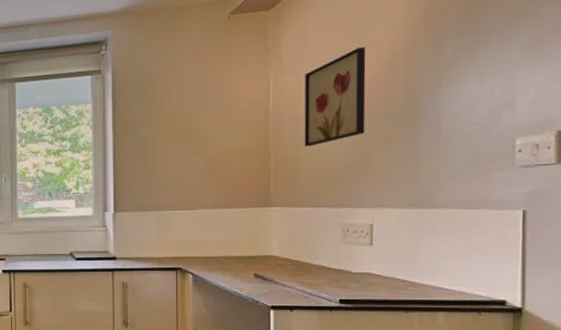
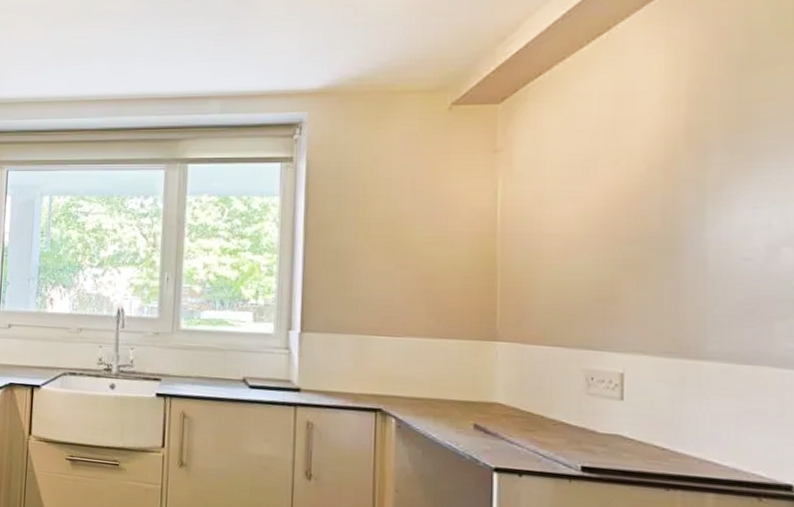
wall art: present [304,47,366,147] -> none [539,156,616,271]

